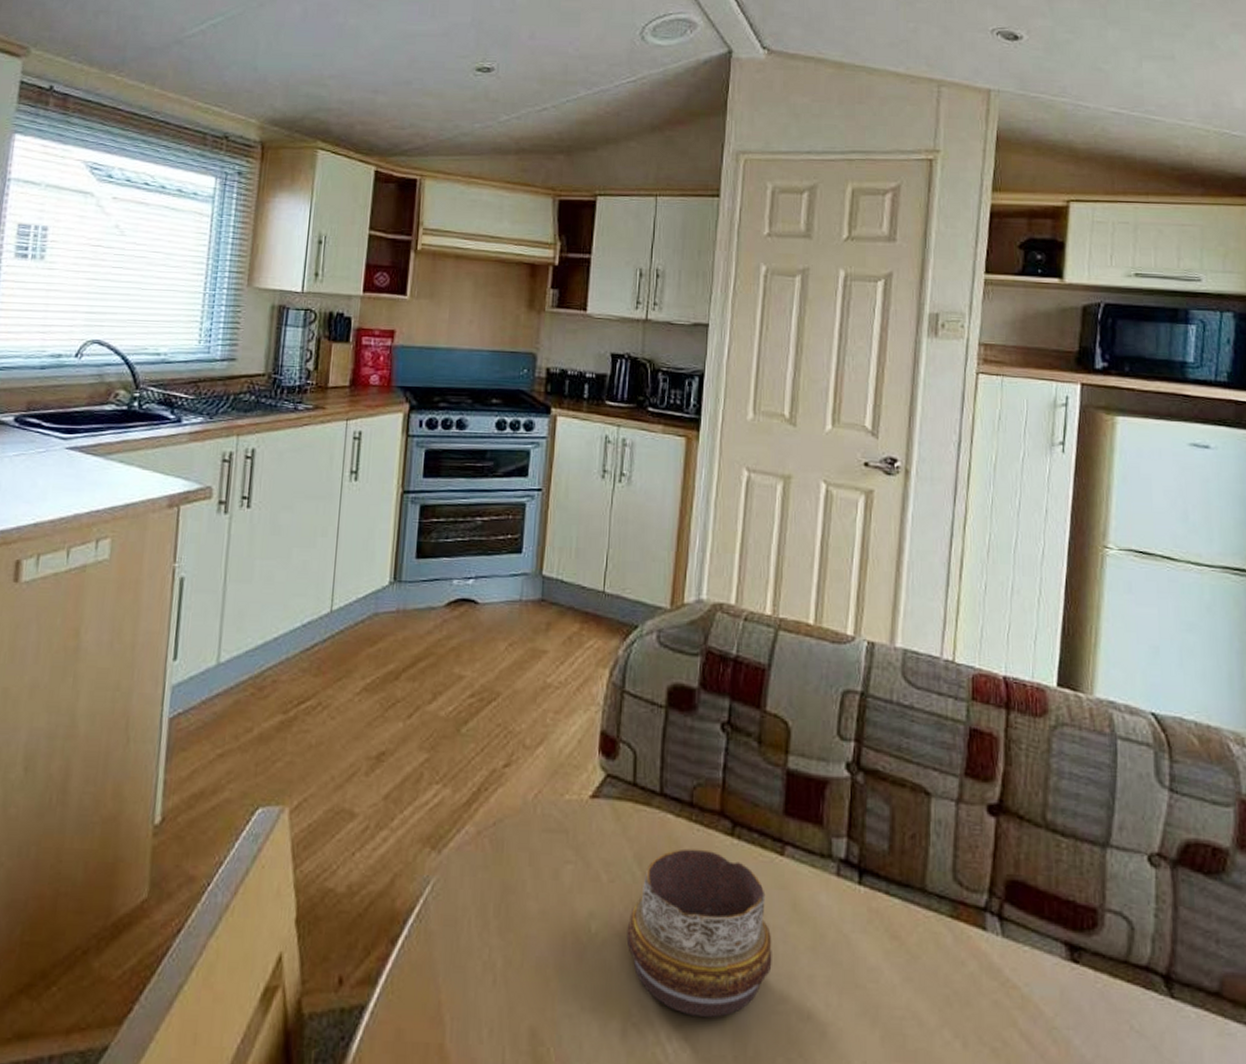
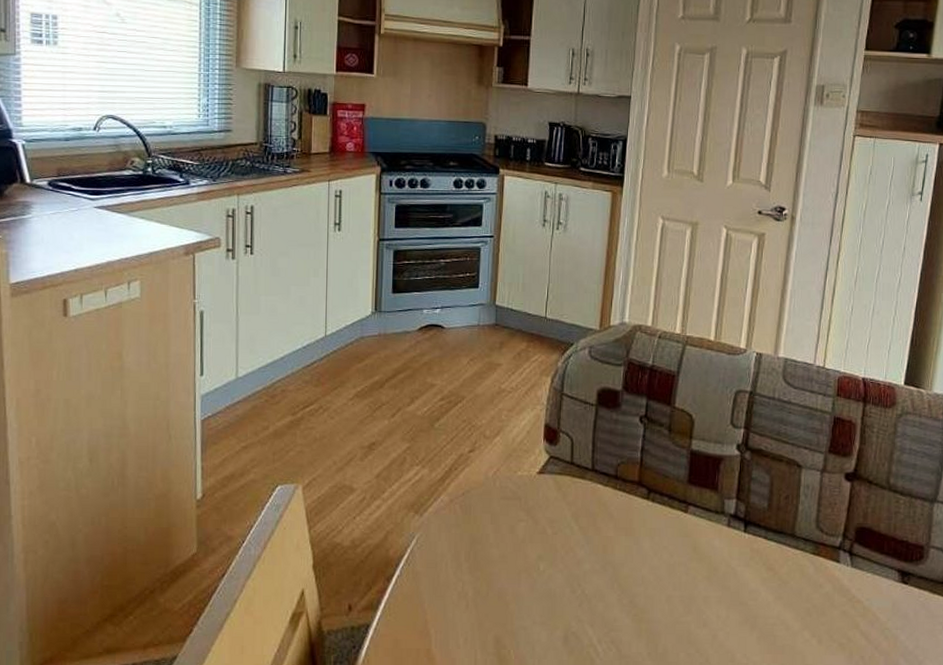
decorative bowl: present [626,848,772,1018] -> none [567,509,678,628]

